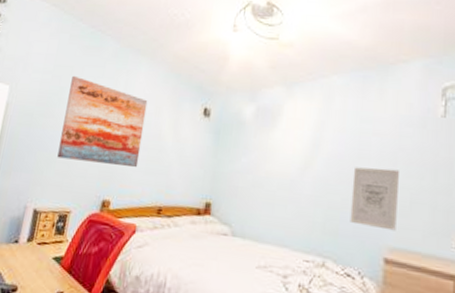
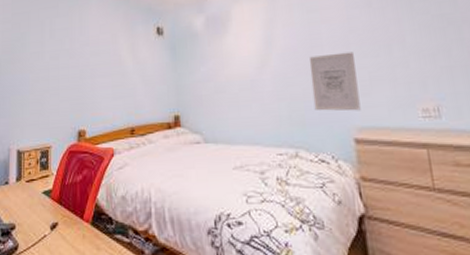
wall art: present [57,75,148,168] -> none [30,20,105,99]

